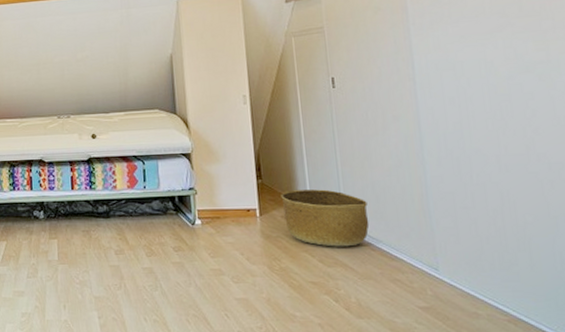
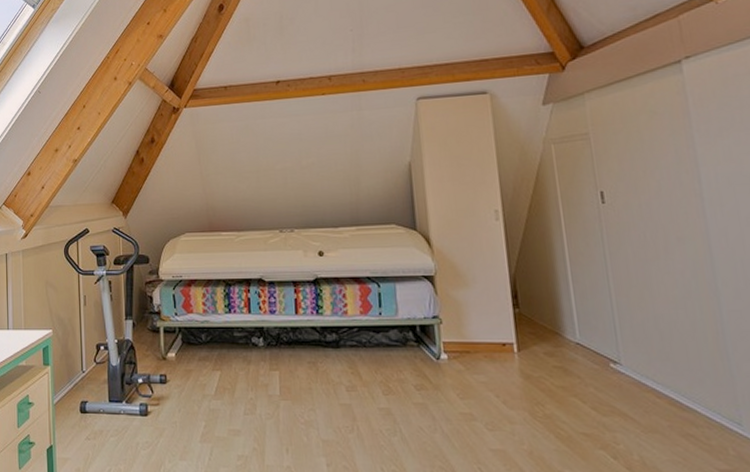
basket: present [281,189,370,247] -> none [543,322,653,392]

